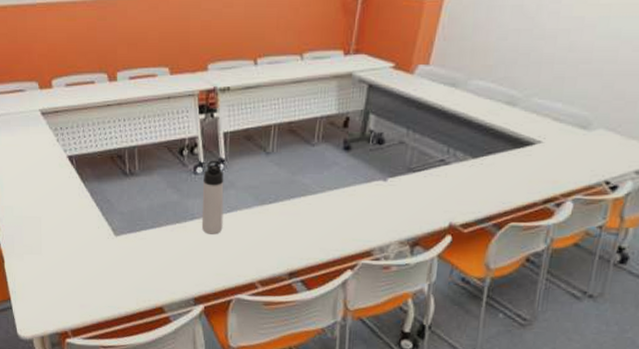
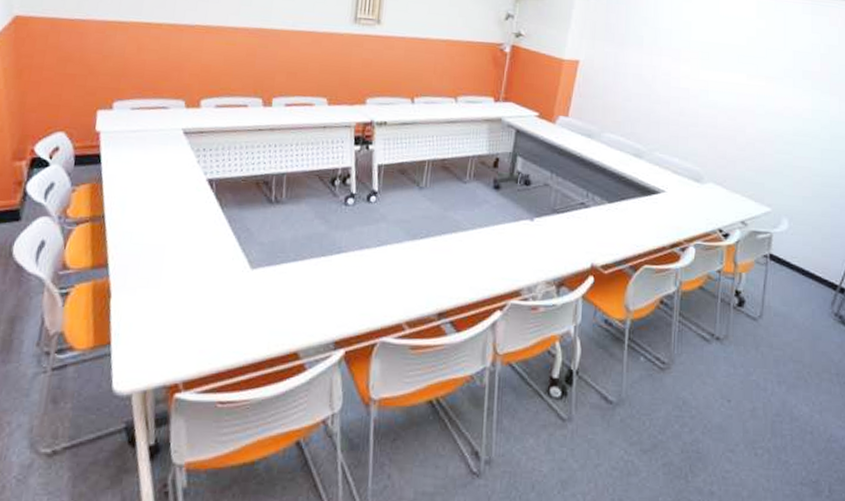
thermos bottle: present [201,160,224,235] -> none [348,192,376,270]

